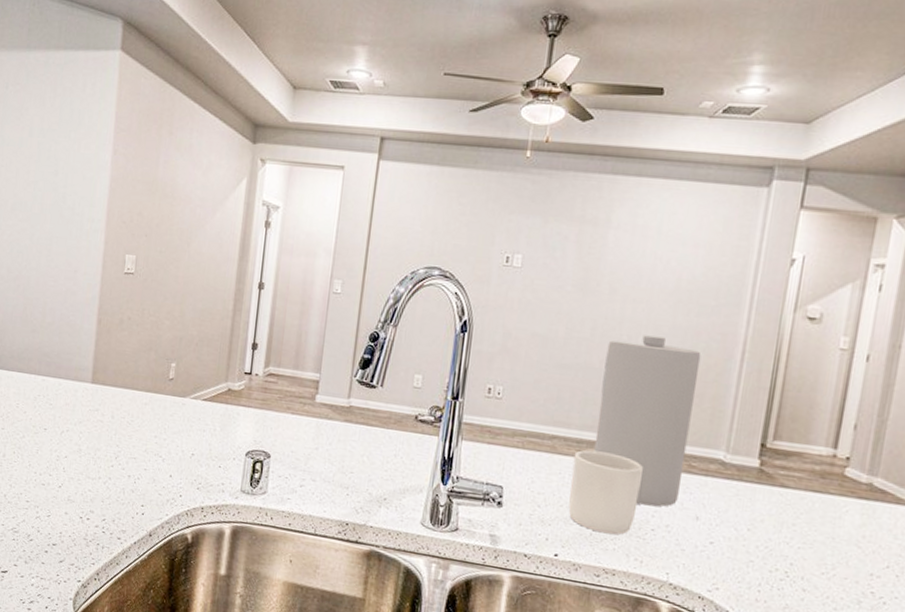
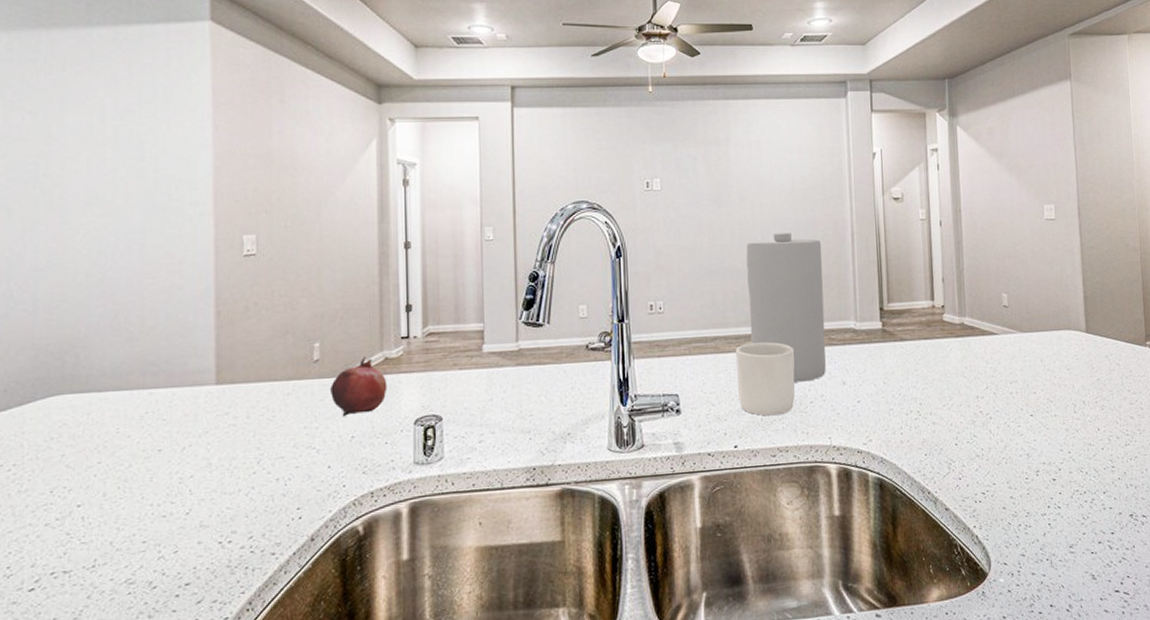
fruit: none [179,384,228,436] -> present [330,357,388,416]

